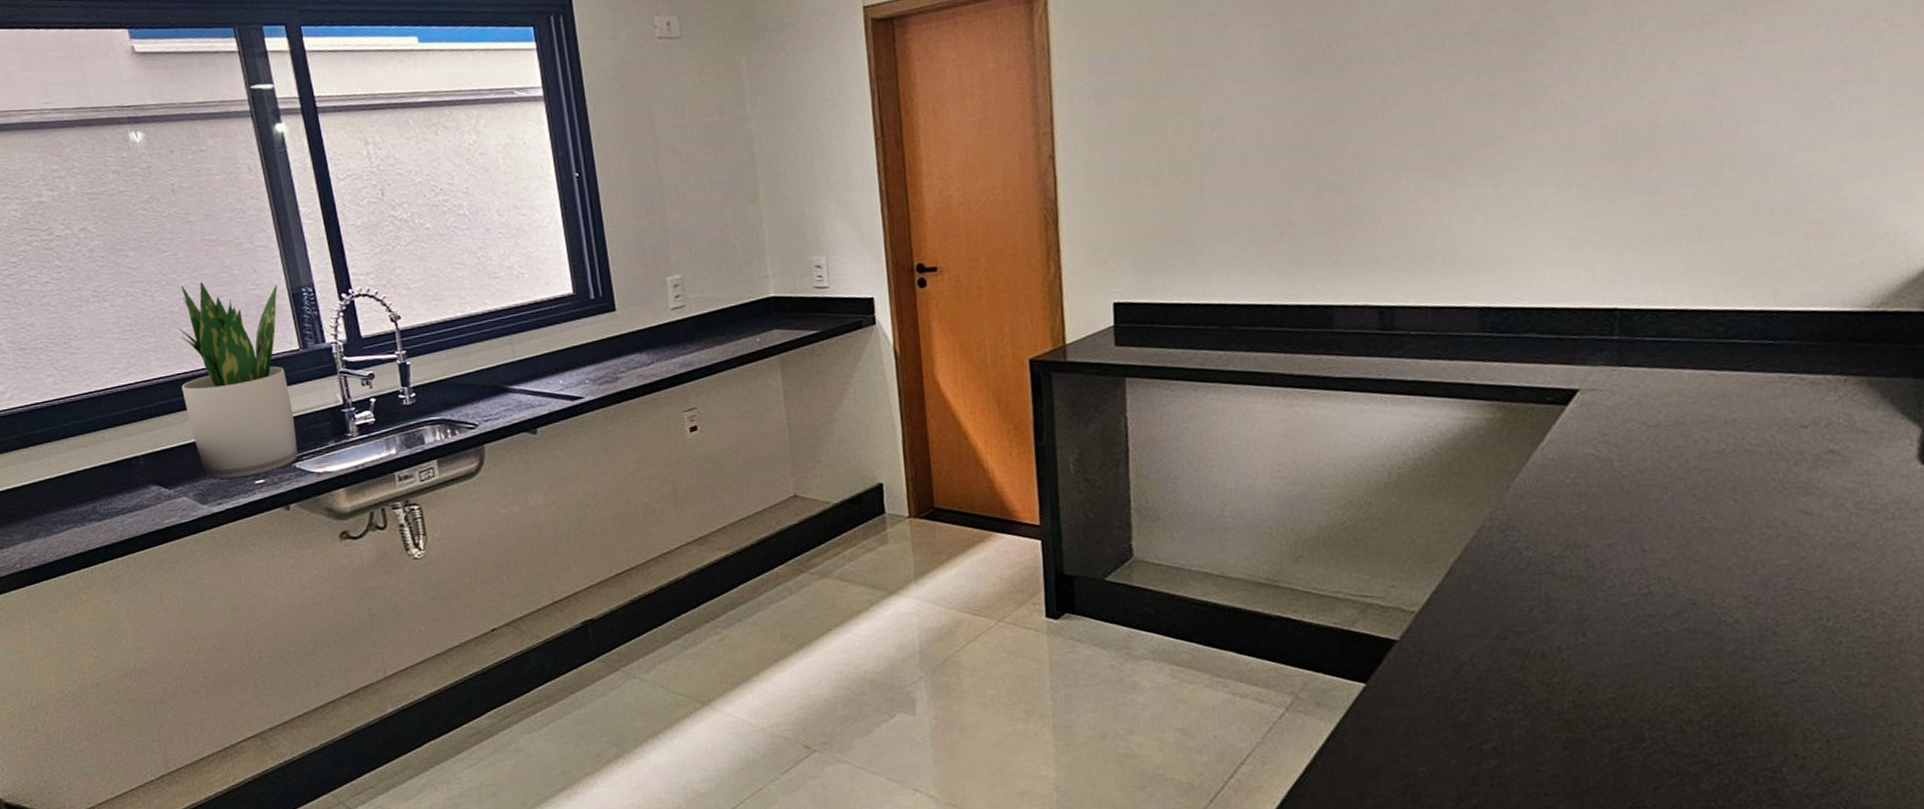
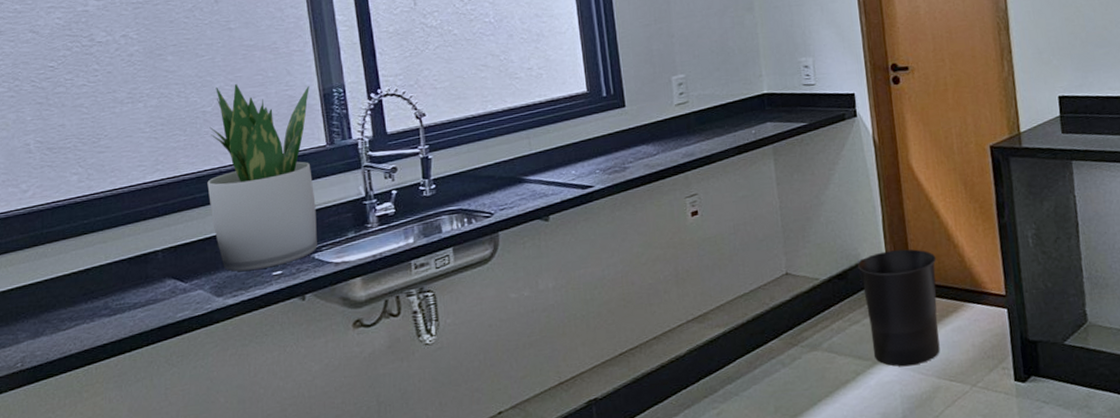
waste bin: none [874,472,964,598] -> present [858,249,940,367]

